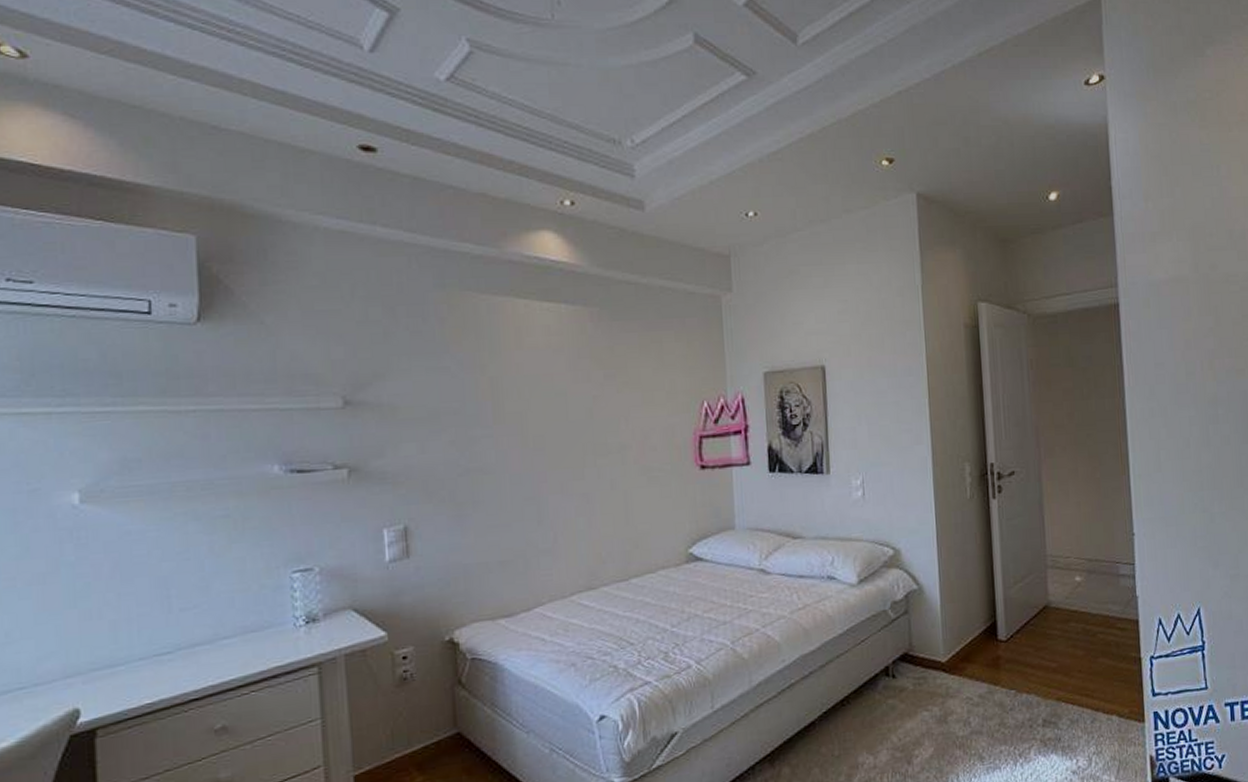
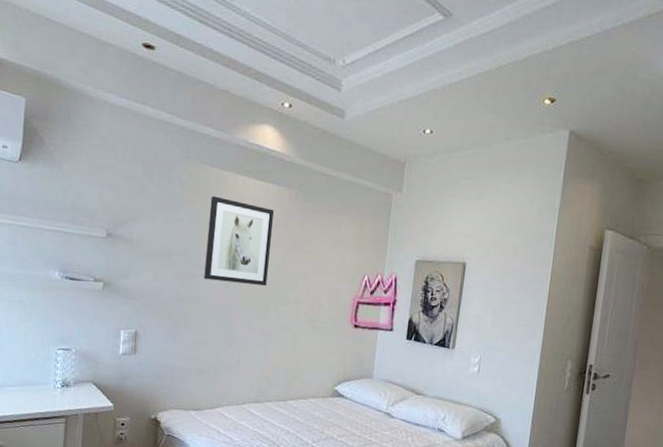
wall art: none [484,330,578,441] -> present [204,196,275,286]

